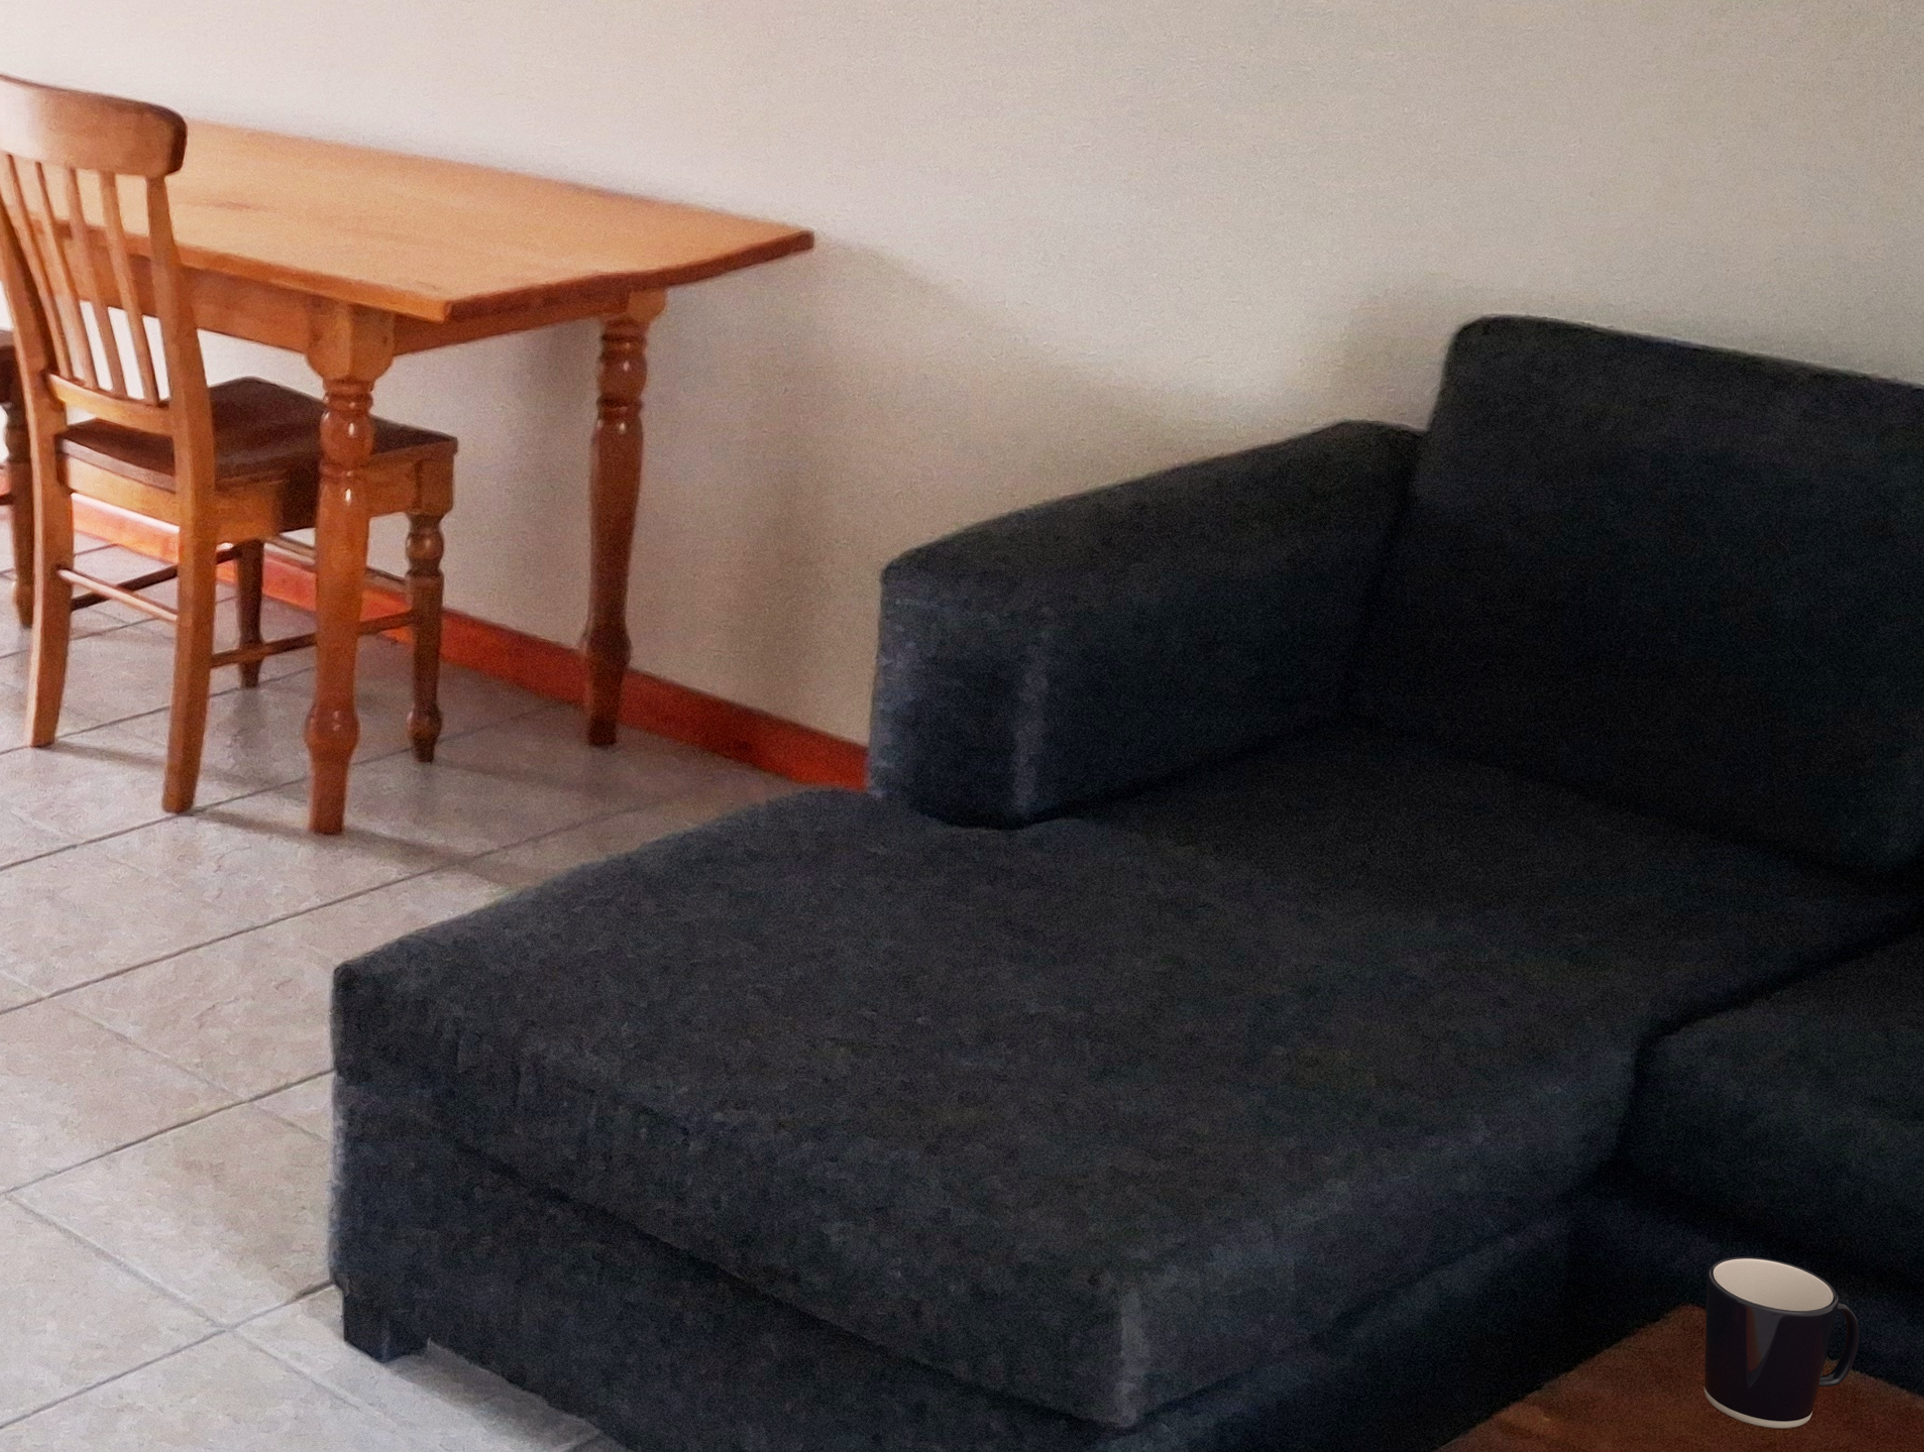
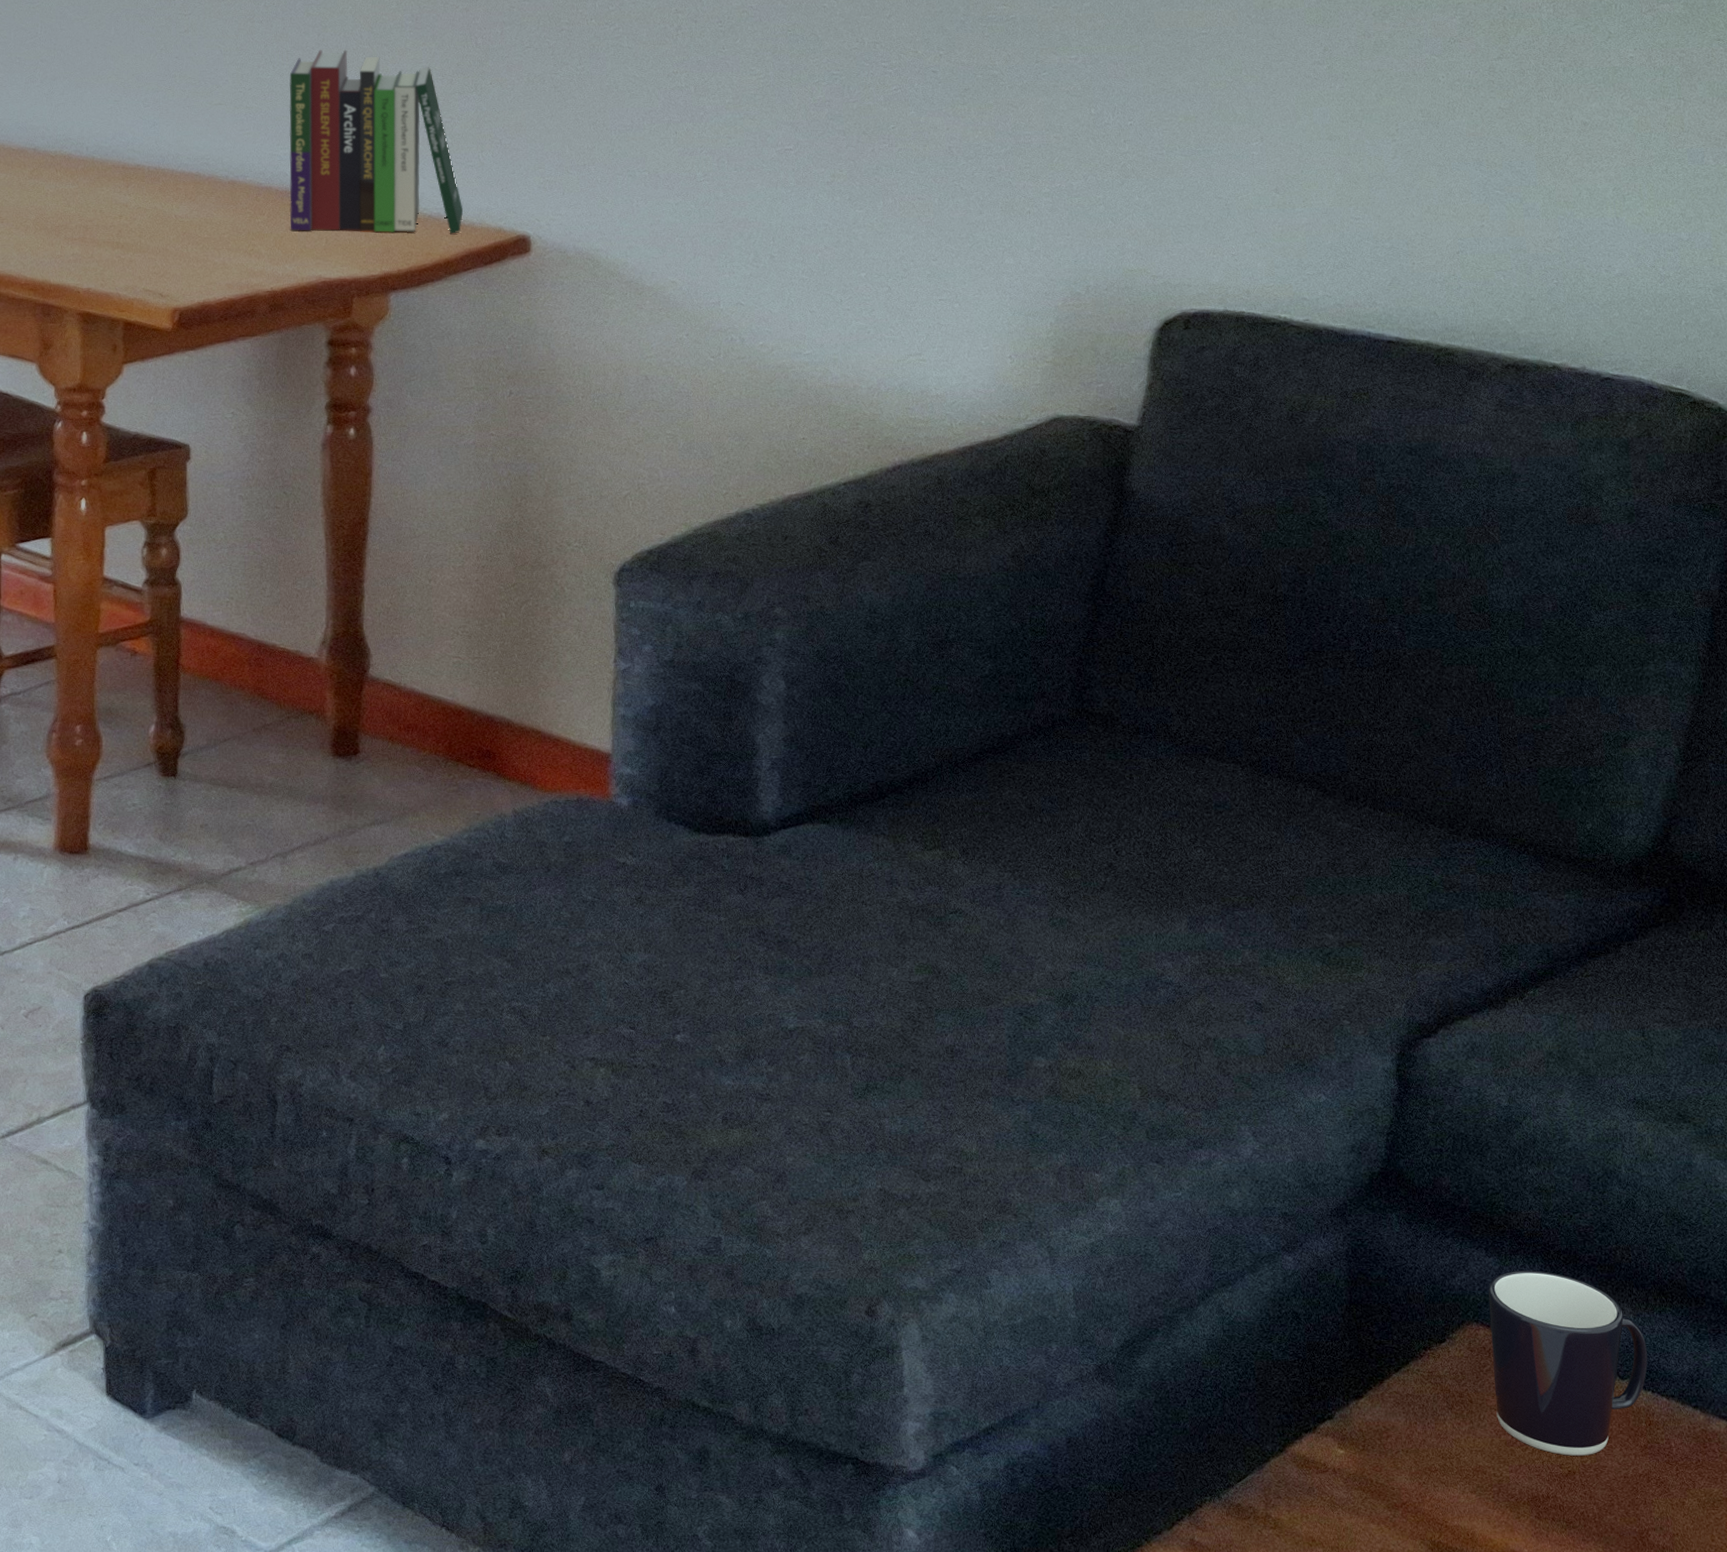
books: none [568,39,746,229] -> present [289,49,463,234]

